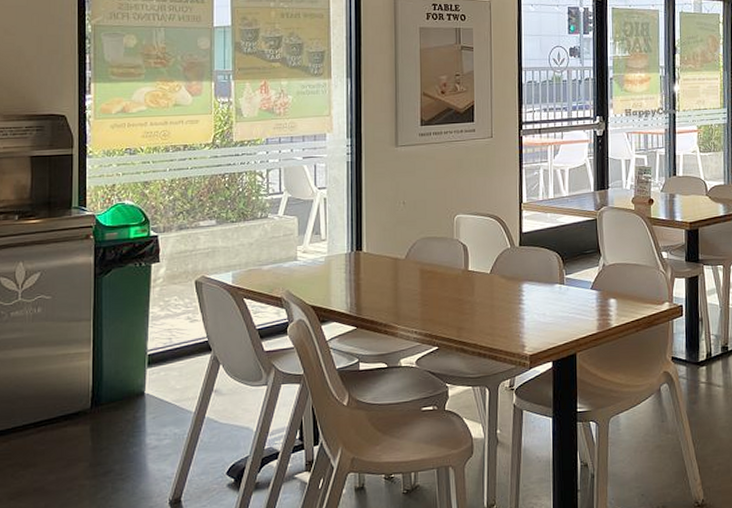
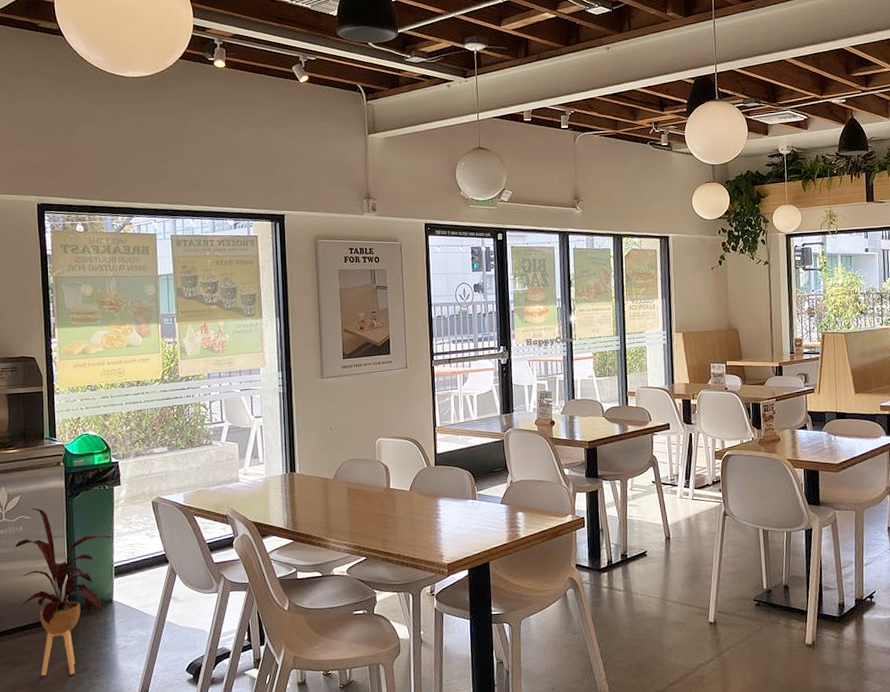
house plant: none [31,287,147,480] -> present [15,508,112,676]

